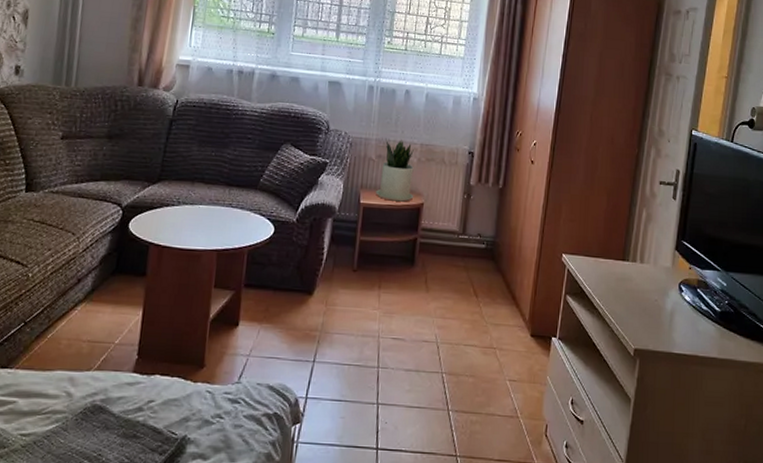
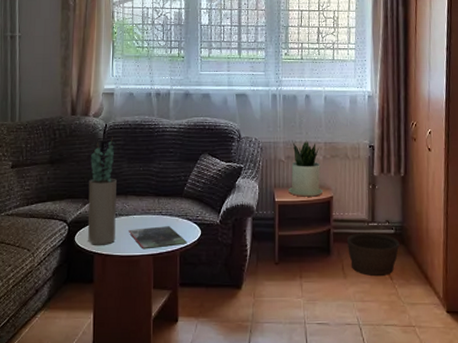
vase: none [144,114,186,236] -> present [87,136,117,245]
magazine: none [191,219,258,244] -> present [128,226,188,250]
basket: none [433,244,490,293] -> present [346,232,400,276]

